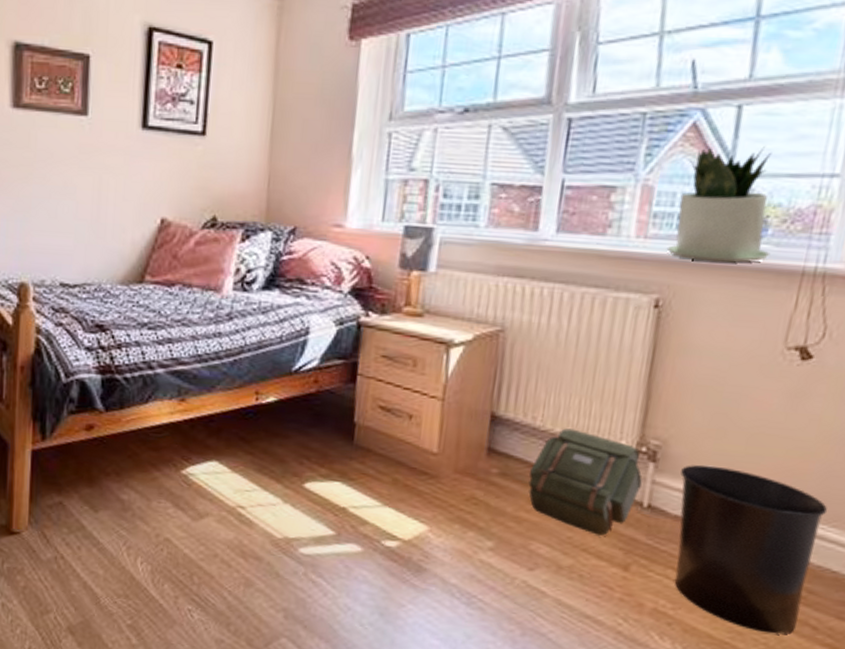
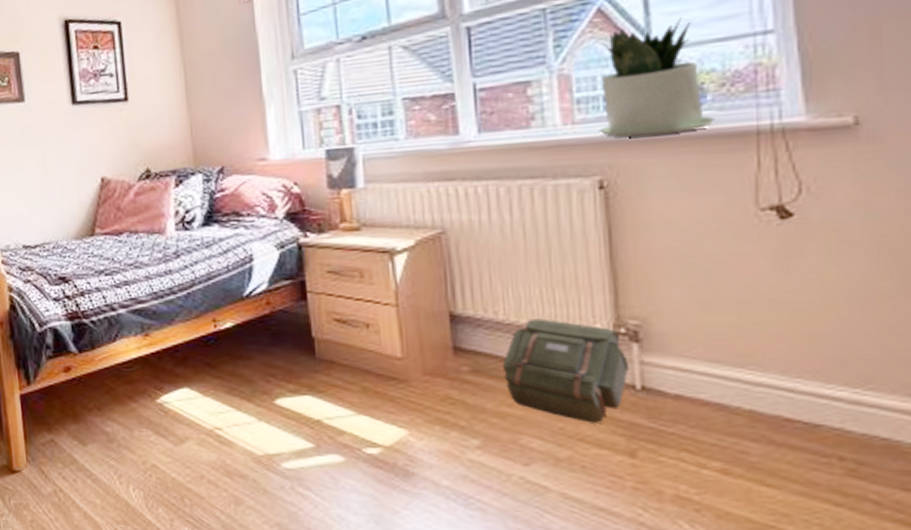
waste bin: present [674,464,828,634] -> none [671,339,857,513]

